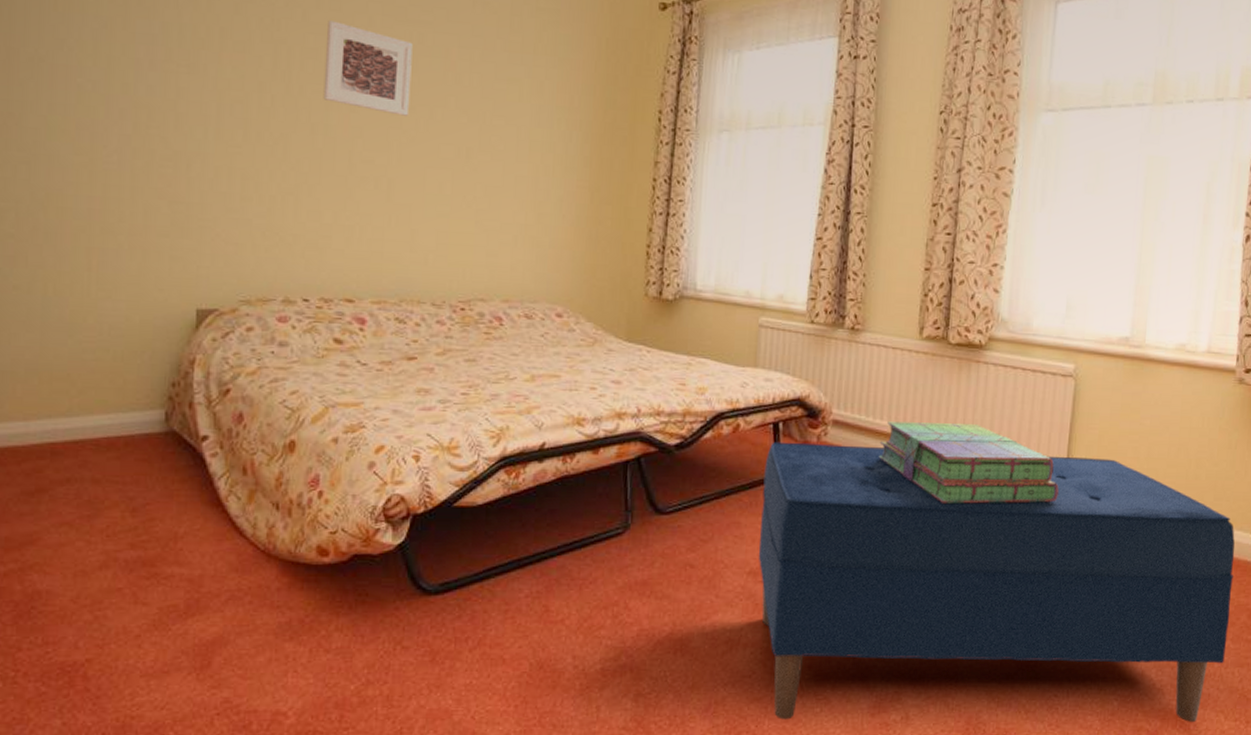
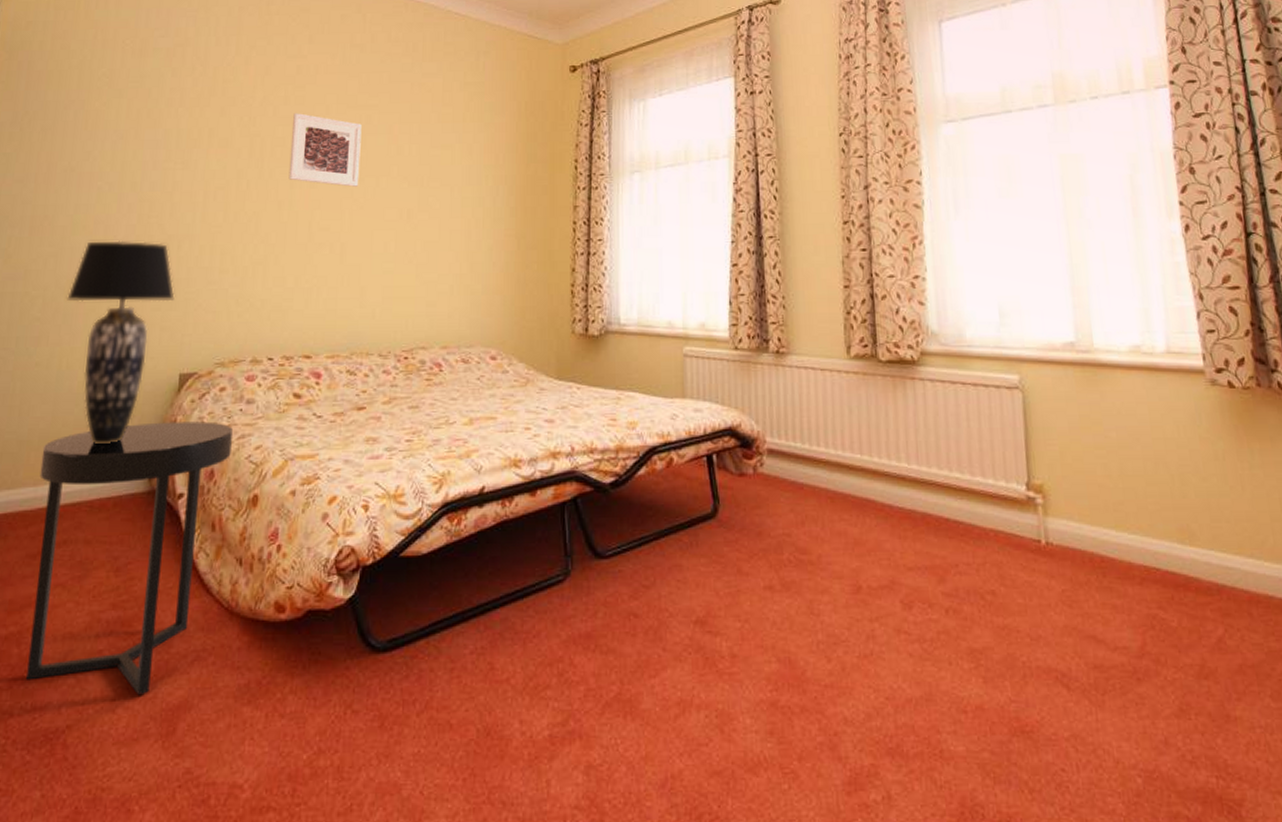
side table: none [30,360,263,632] -> present [26,421,233,696]
table lamp: none [47,150,186,380] -> present [67,241,175,444]
bench: present [758,441,1235,723] -> none [702,475,1268,808]
stack of books: present [878,421,1059,504] -> none [819,445,1025,536]

